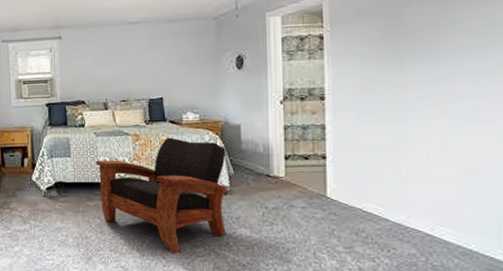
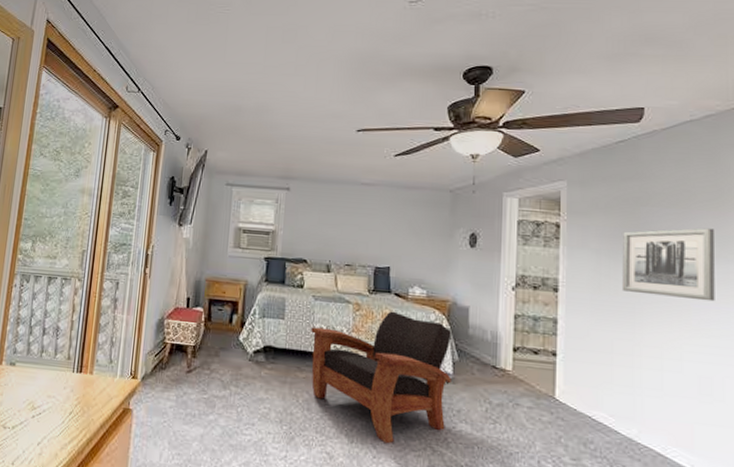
wall art: none [386,19,480,91] -> present [621,228,715,302]

